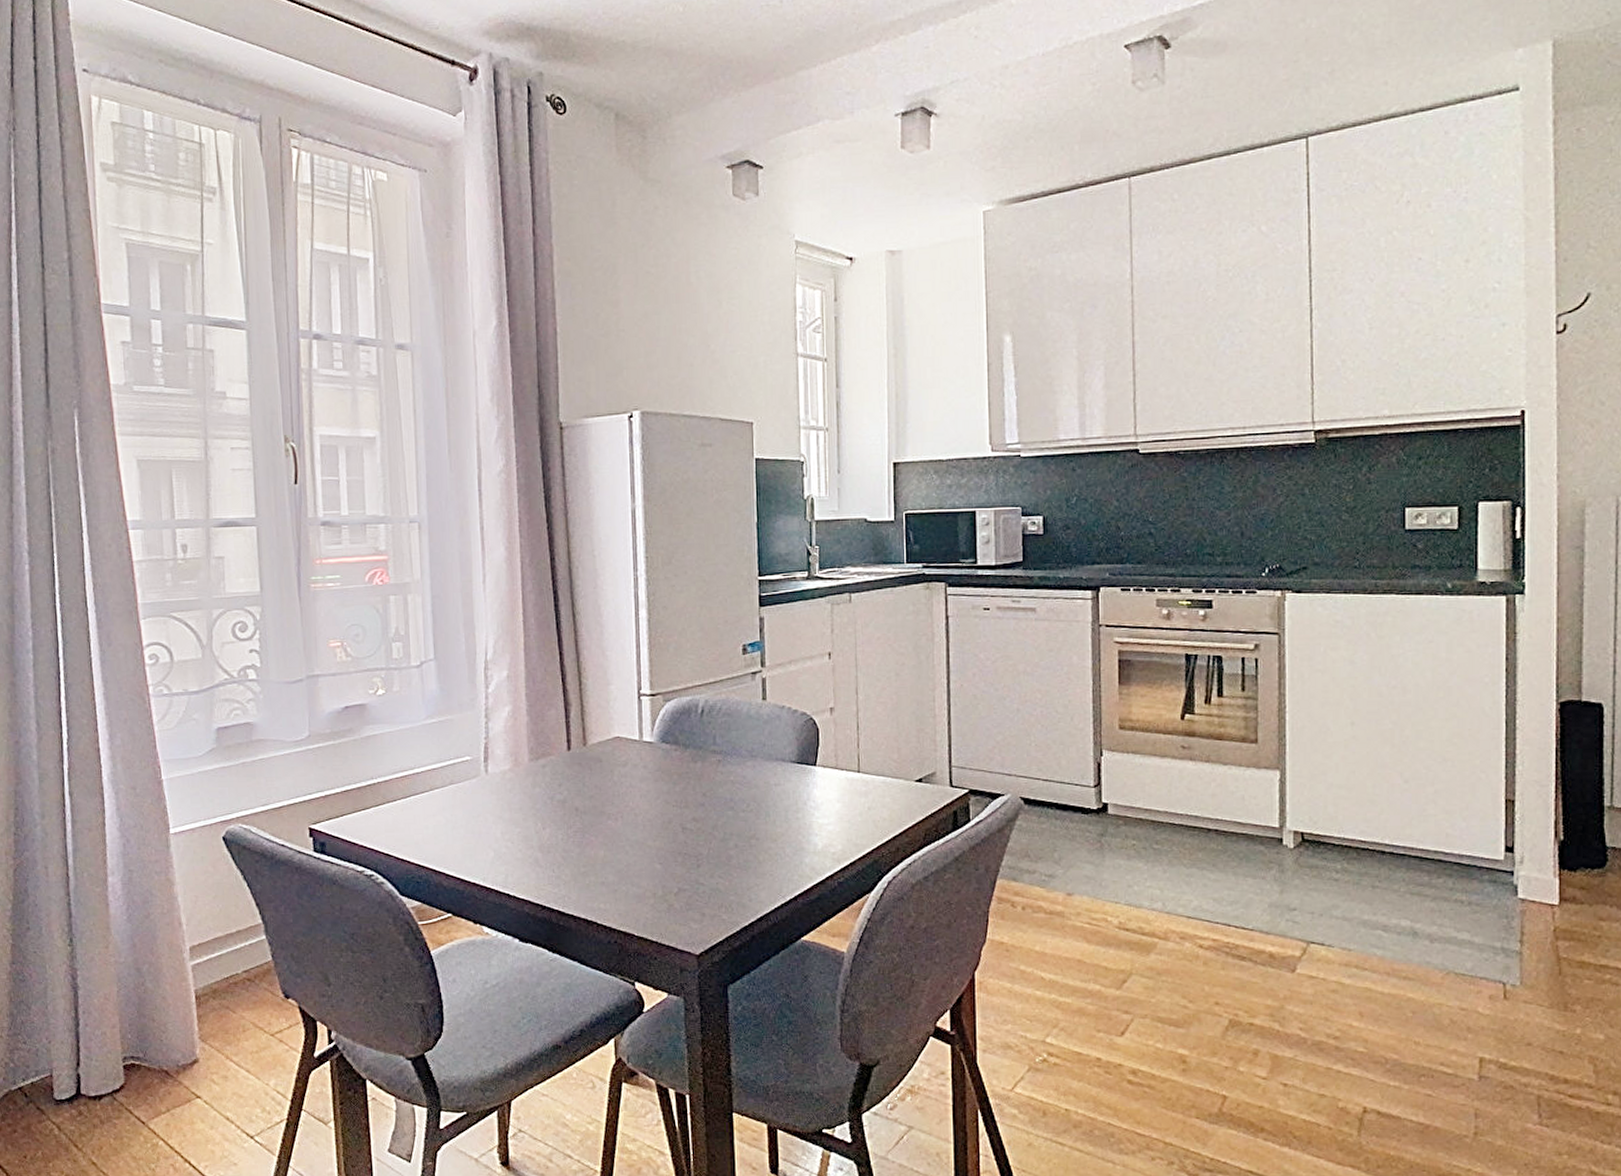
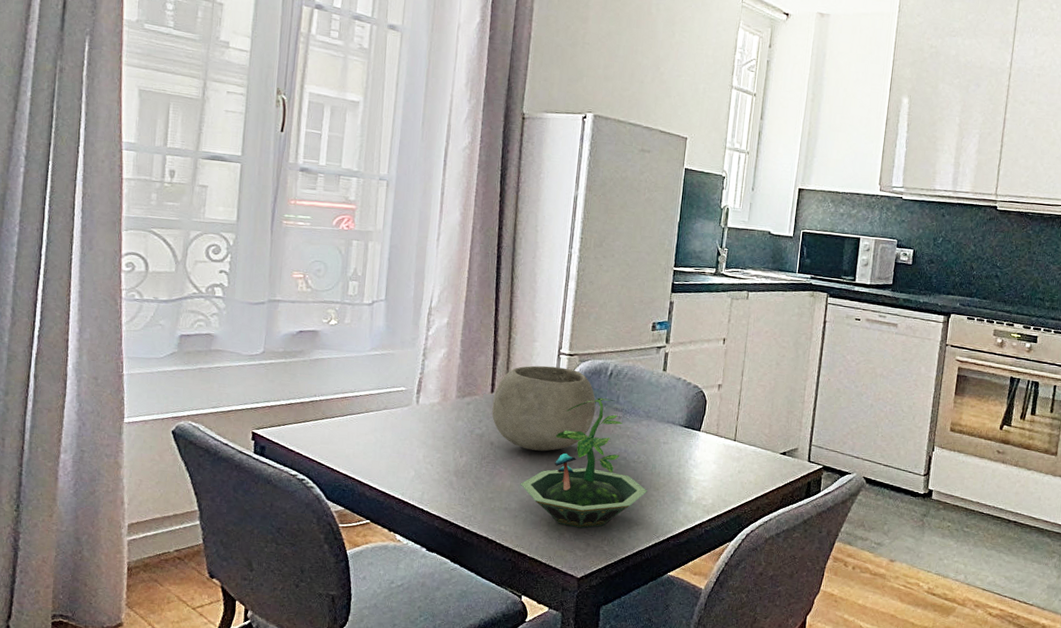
bowl: none [571,711,690,811] -> present [491,365,596,451]
terrarium: none [615,740,764,897] -> present [520,397,647,529]

